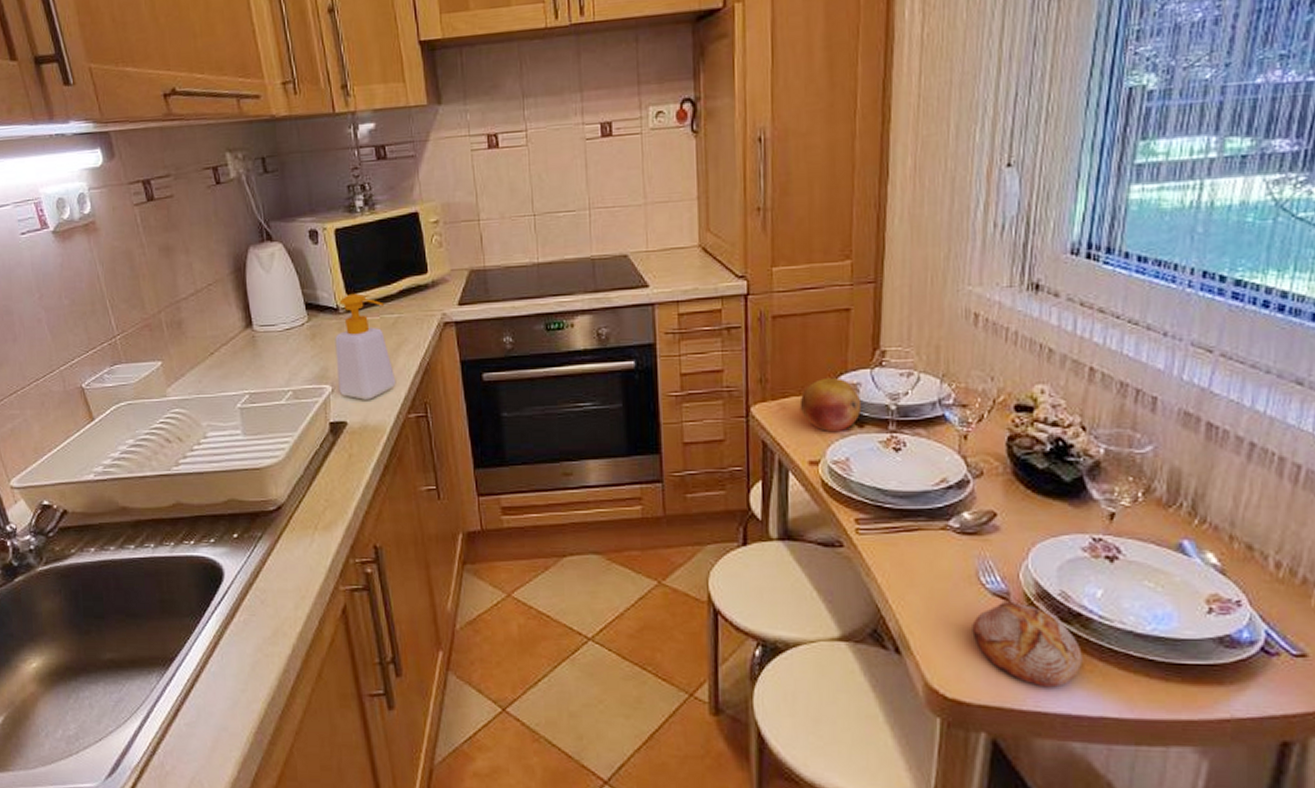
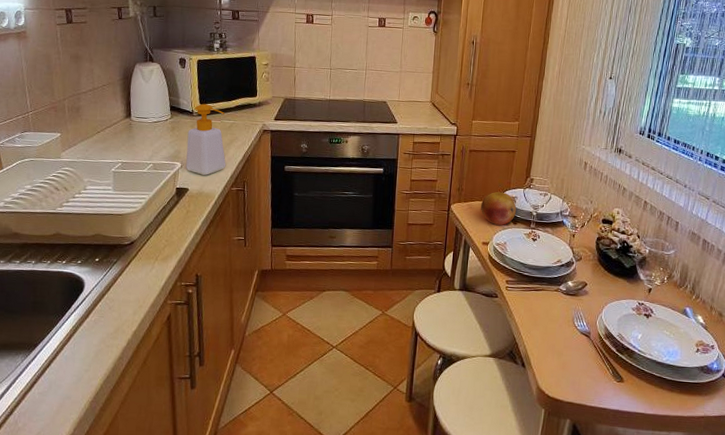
bread: present [972,603,1083,688] -> none [567,339,628,393]

